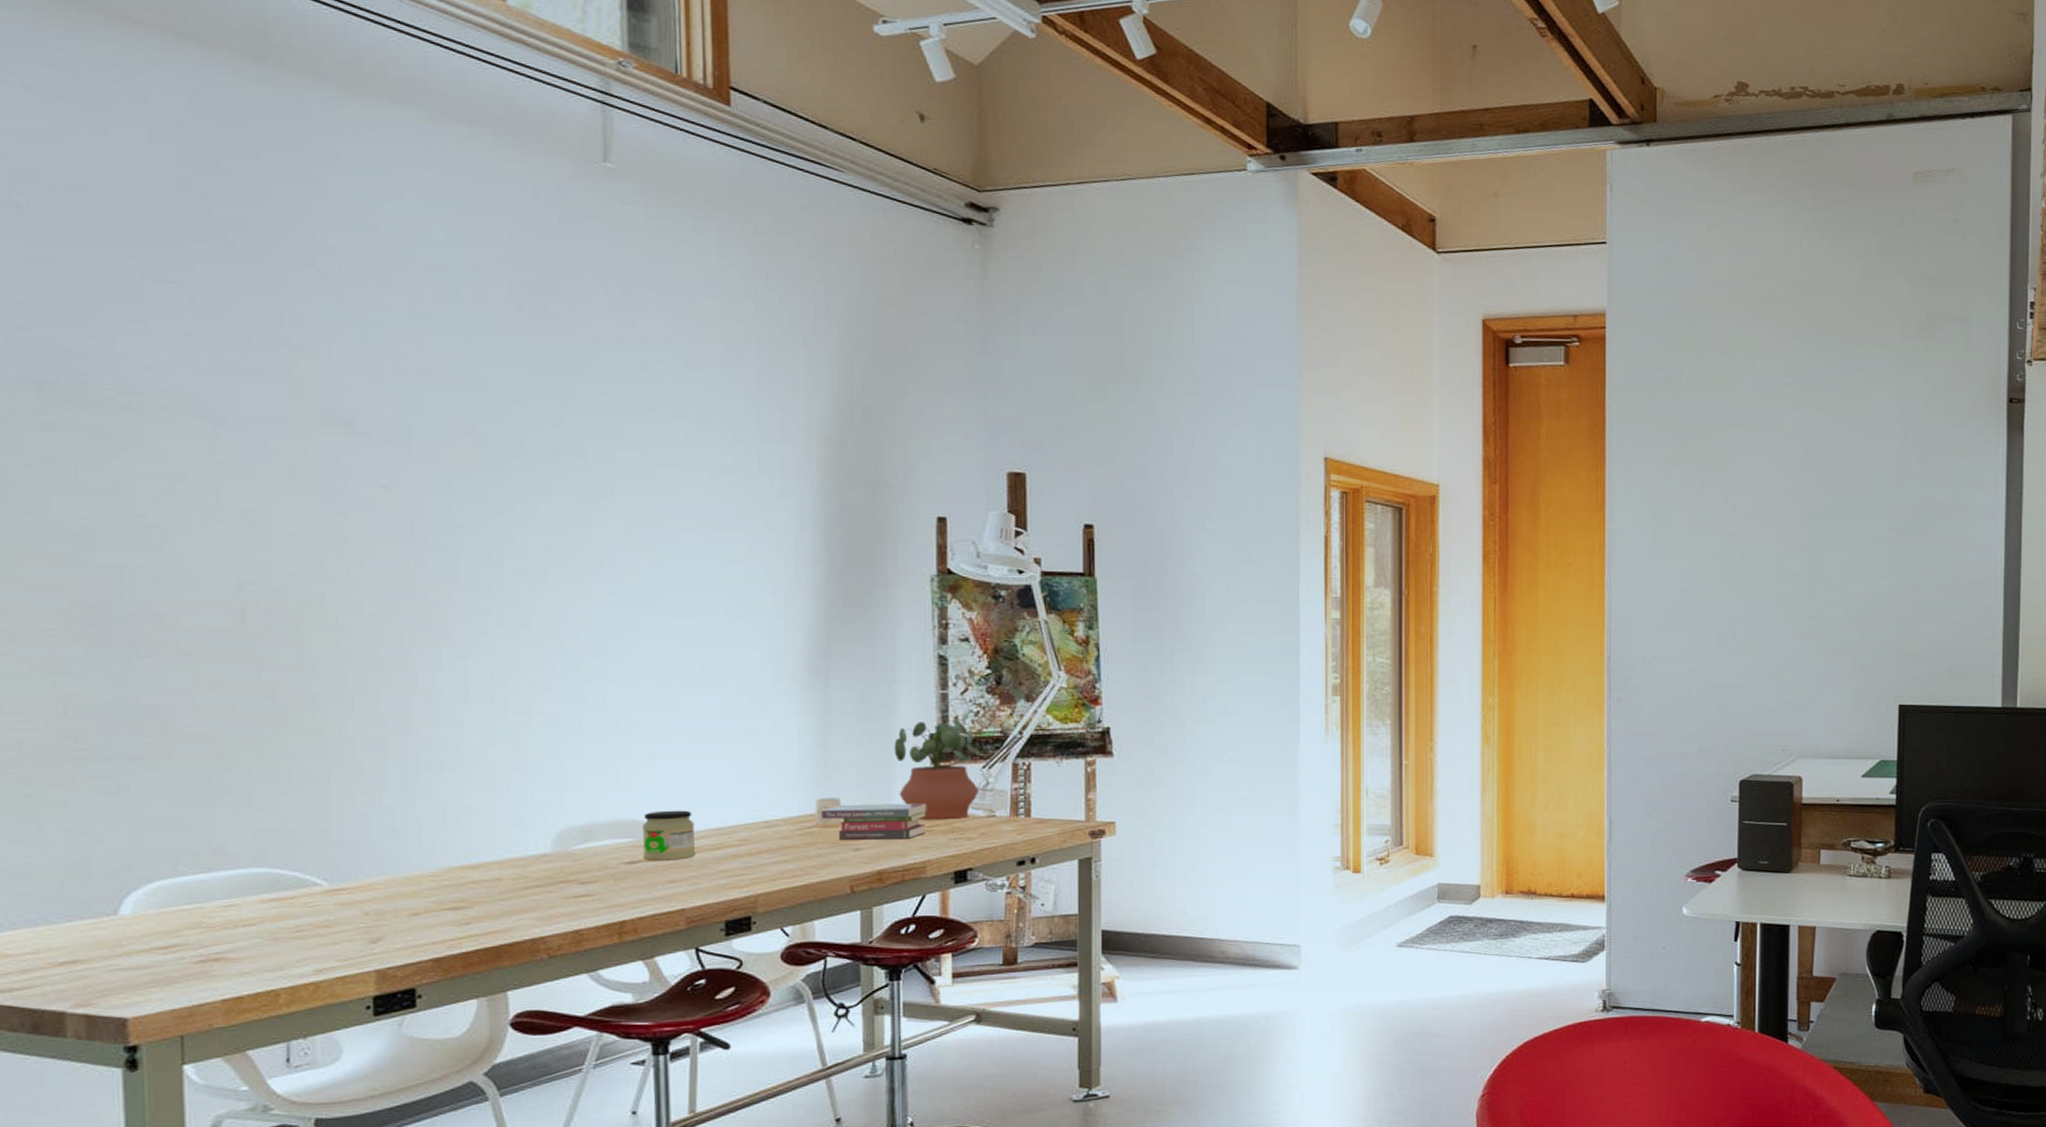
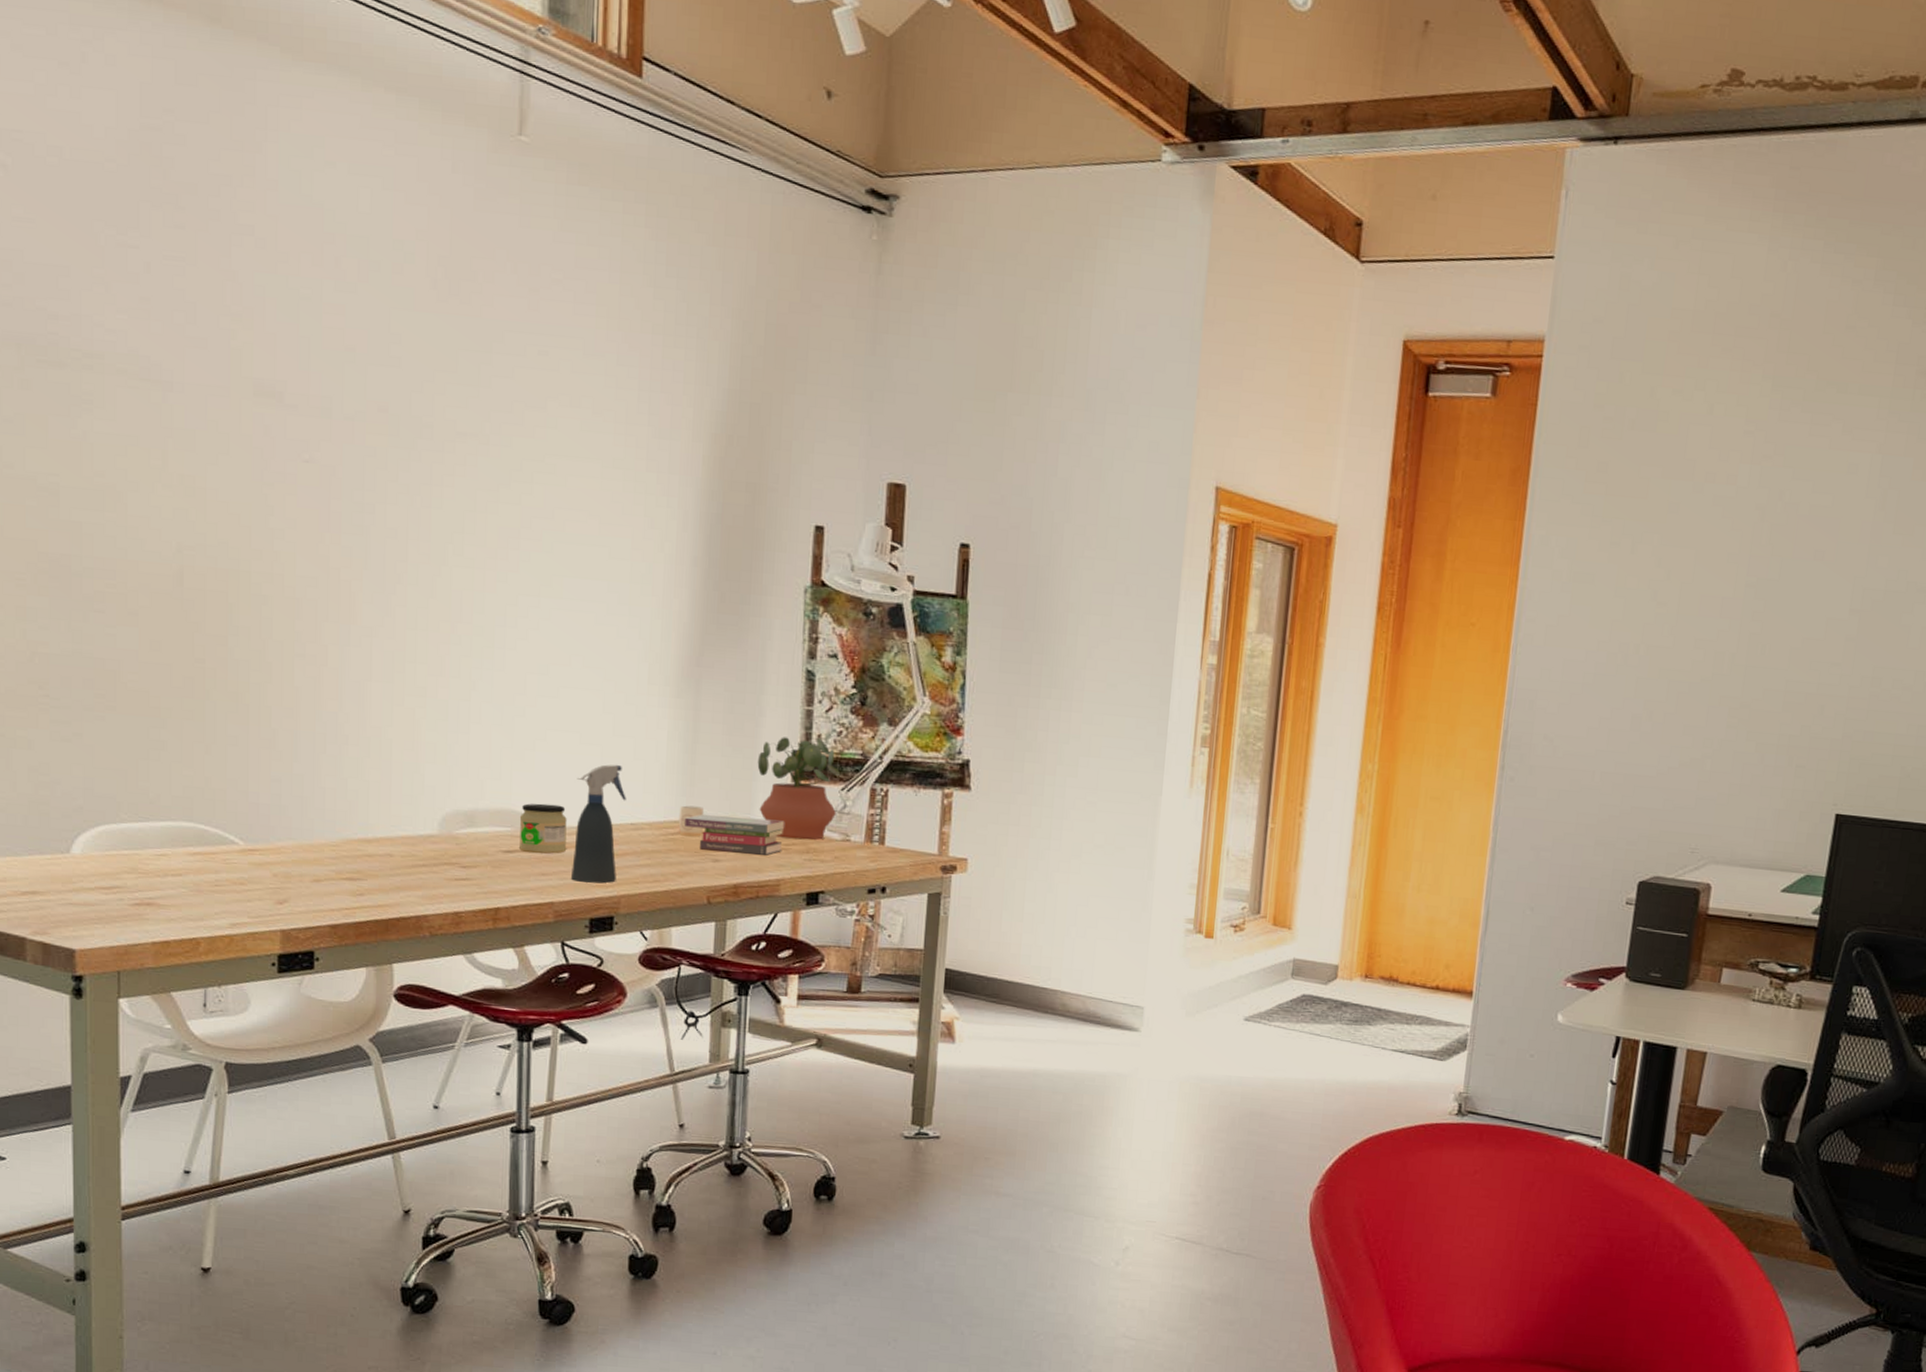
spray bottle: none [702,764,757,885] -> present [571,764,626,883]

